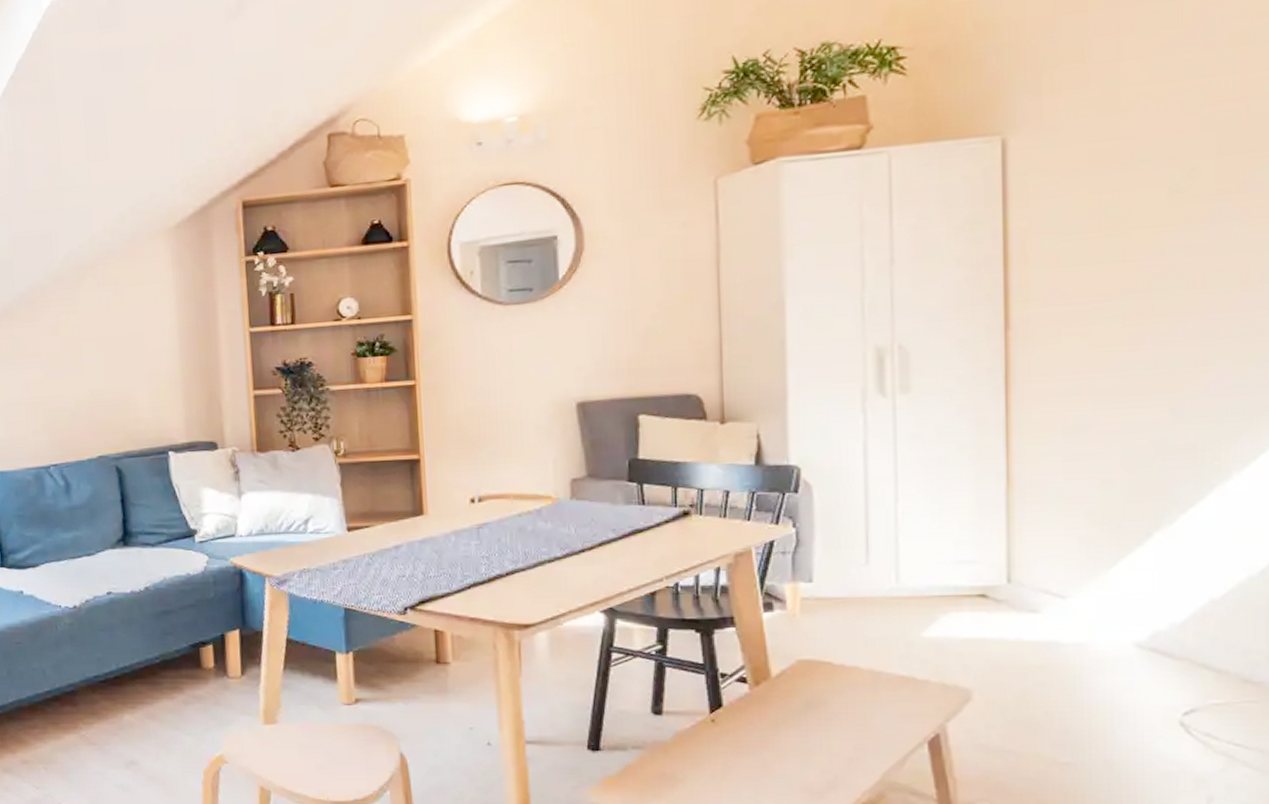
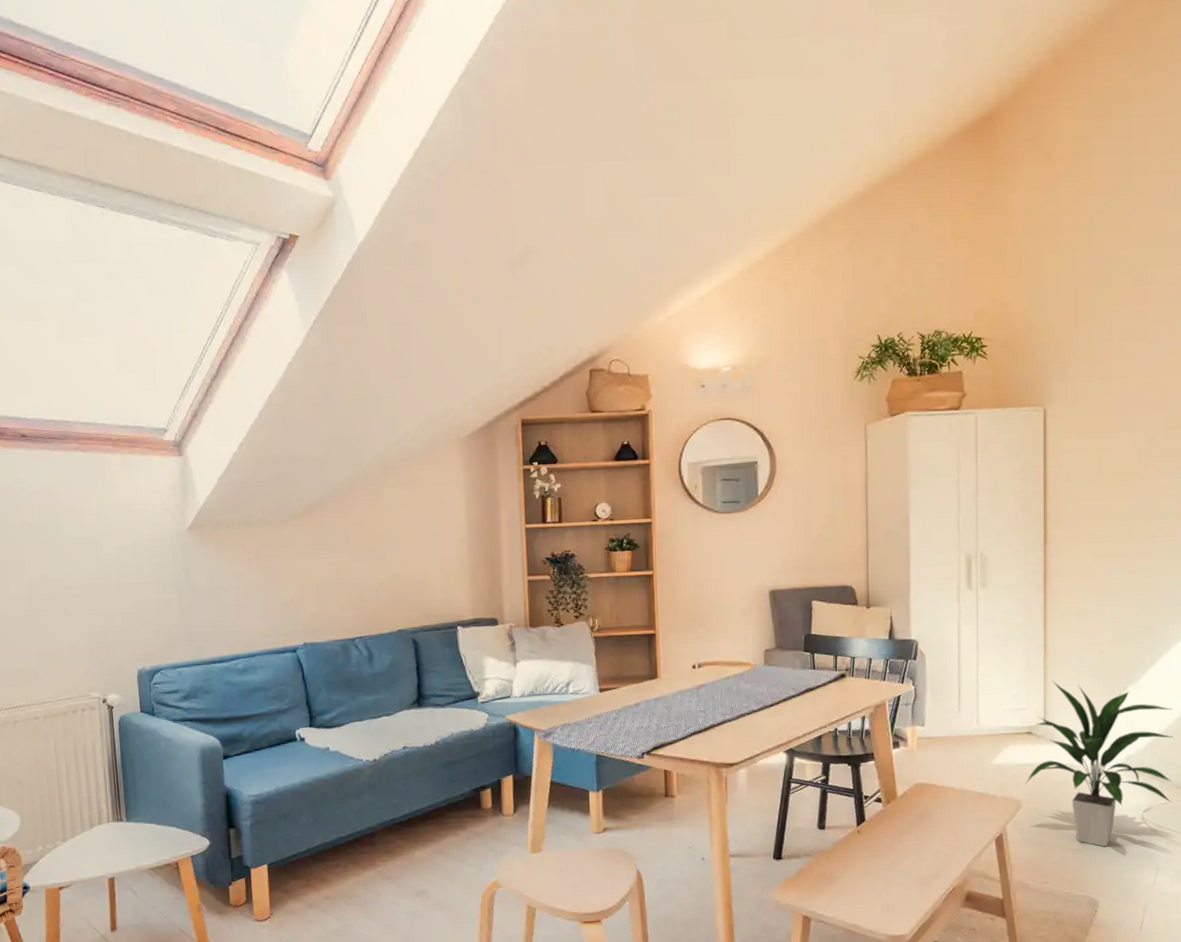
indoor plant: none [976,524,1237,762] -> present [1024,681,1173,847]

